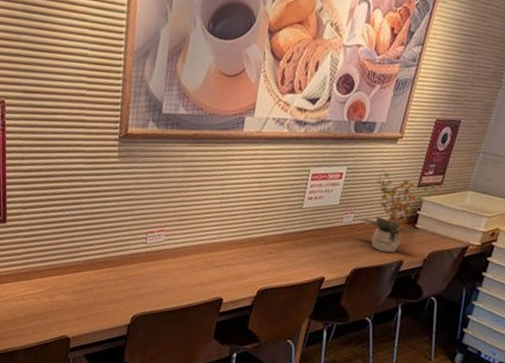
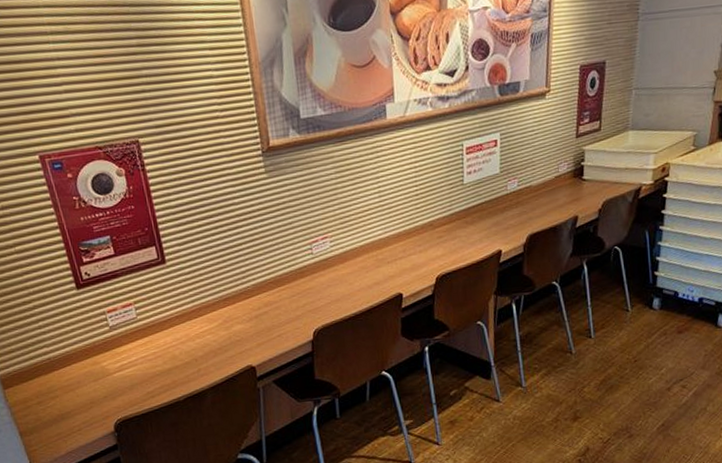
potted plant: present [360,169,442,253] -> none [525,128,600,212]

